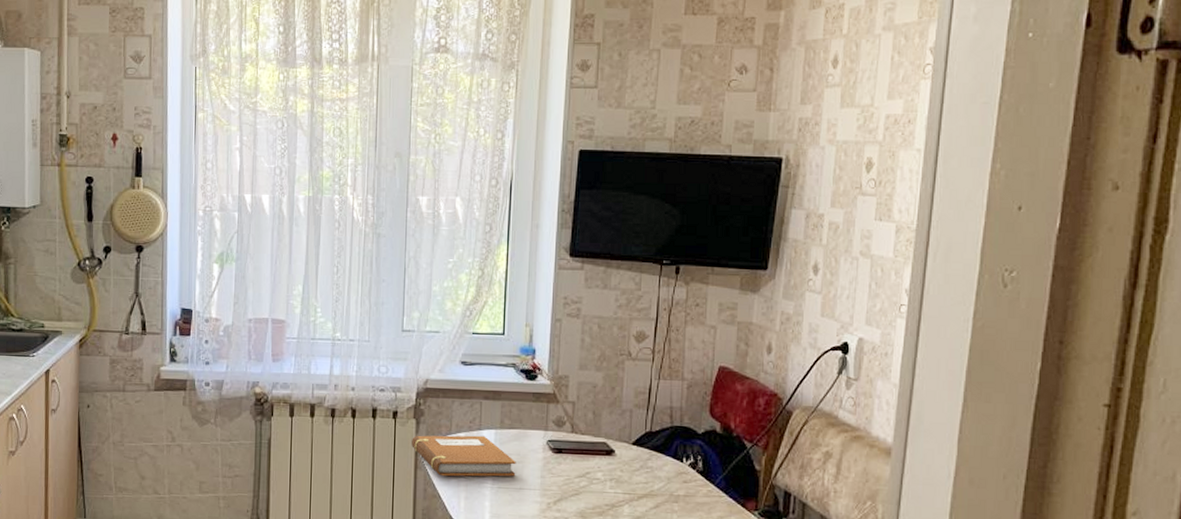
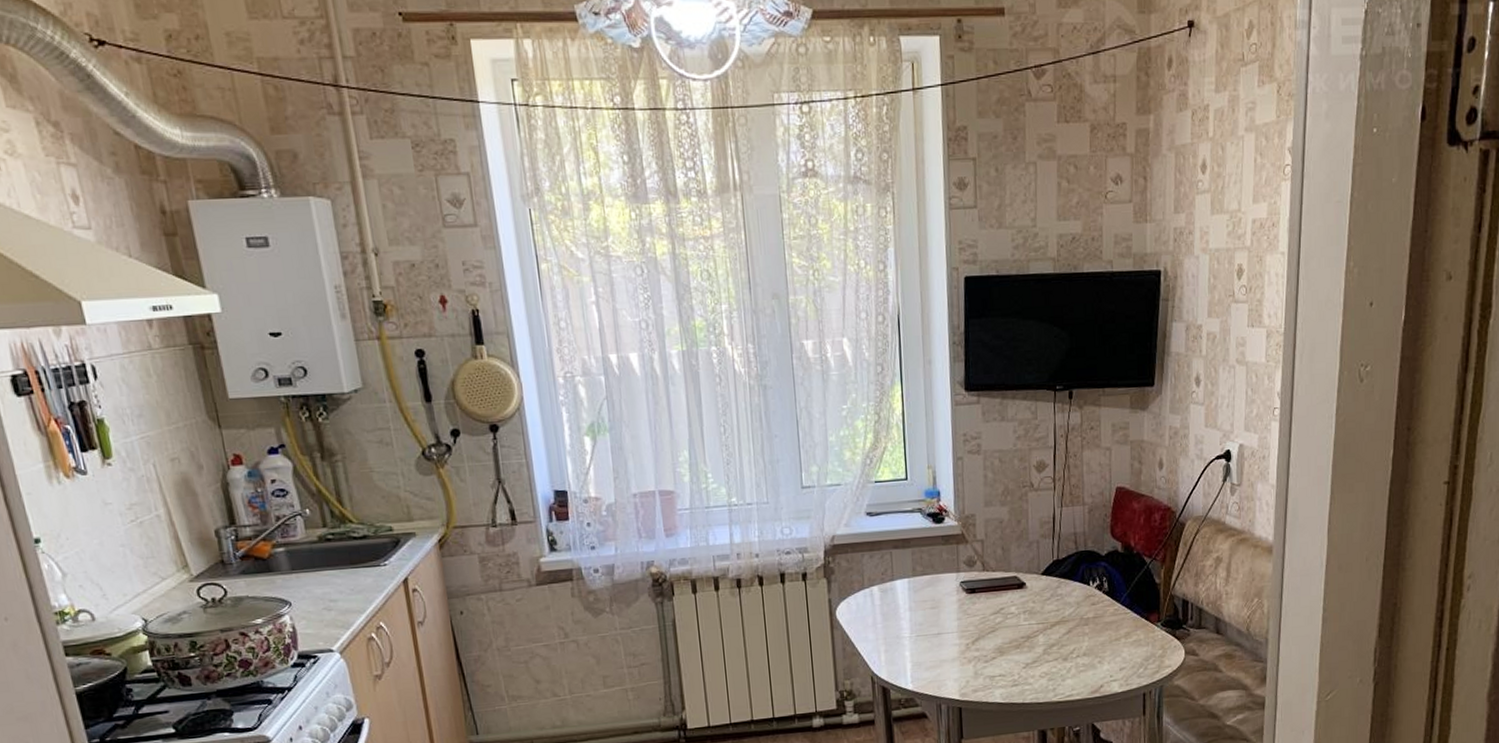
notebook: present [412,435,516,477] -> none [825,586,933,633]

